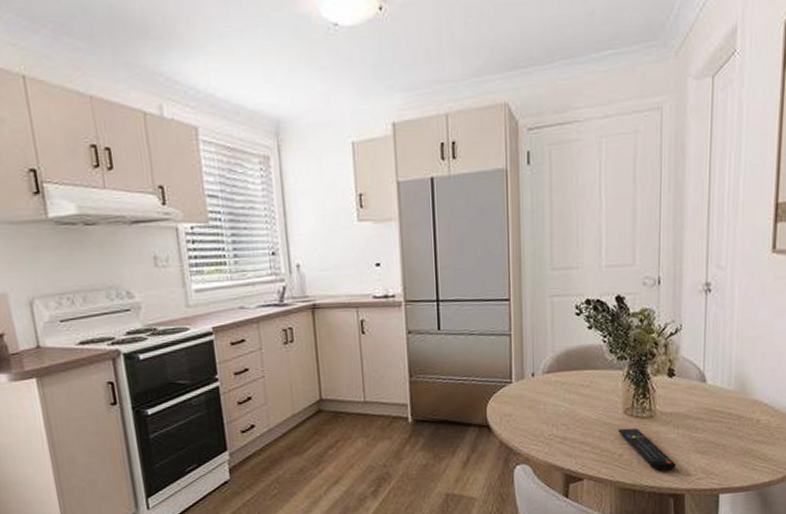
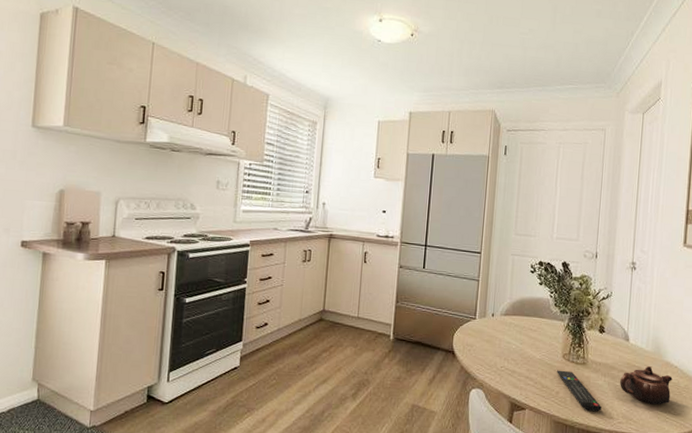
teapot: none [697,408,762,453] -> present [620,366,673,405]

